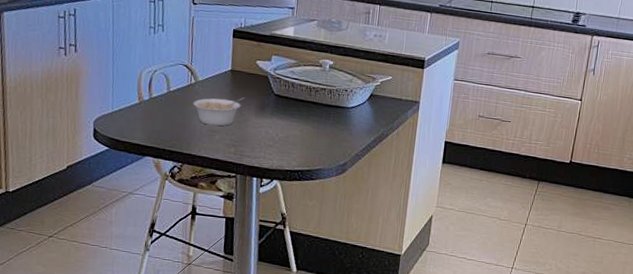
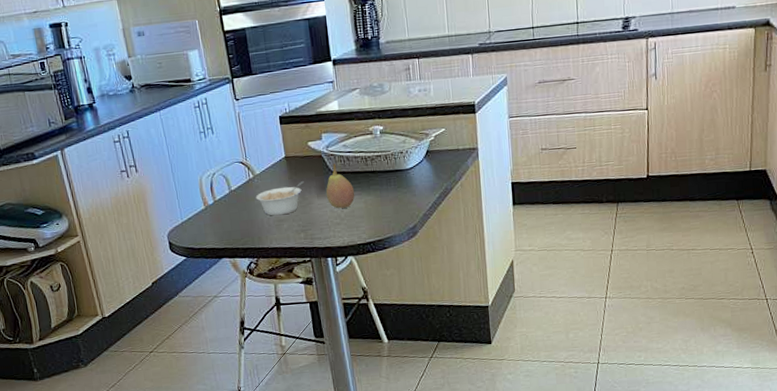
fruit: none [264,86,294,132] -> present [325,162,355,209]

